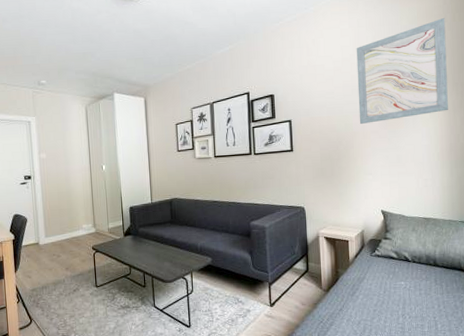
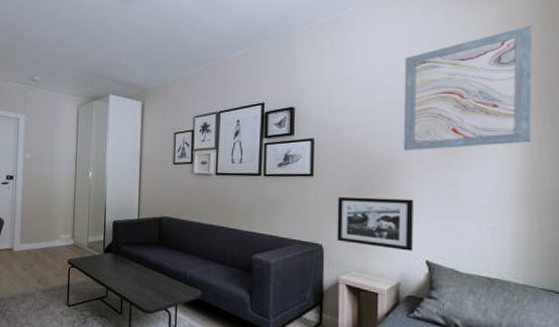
picture frame: none [313,163,371,205] -> present [337,196,413,251]

